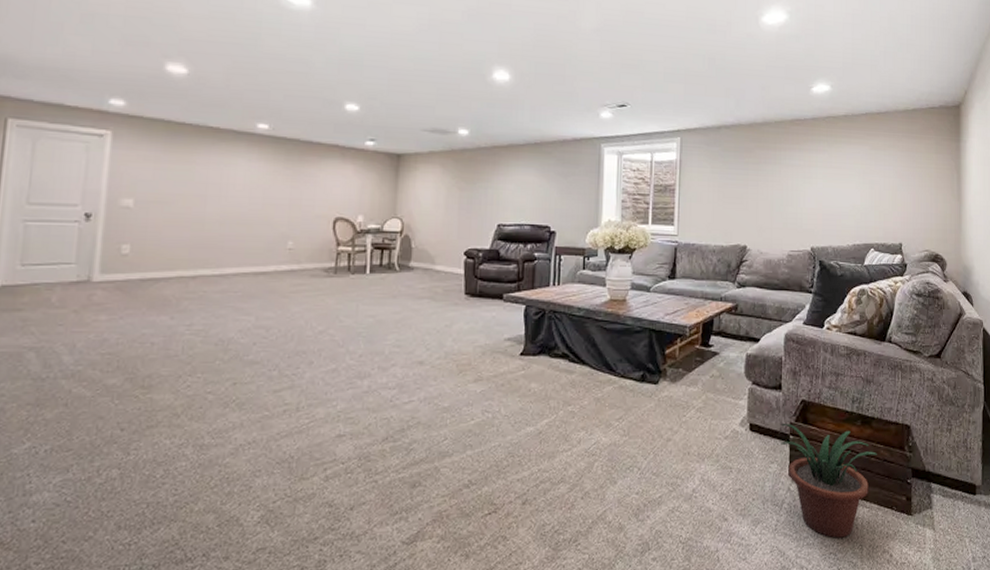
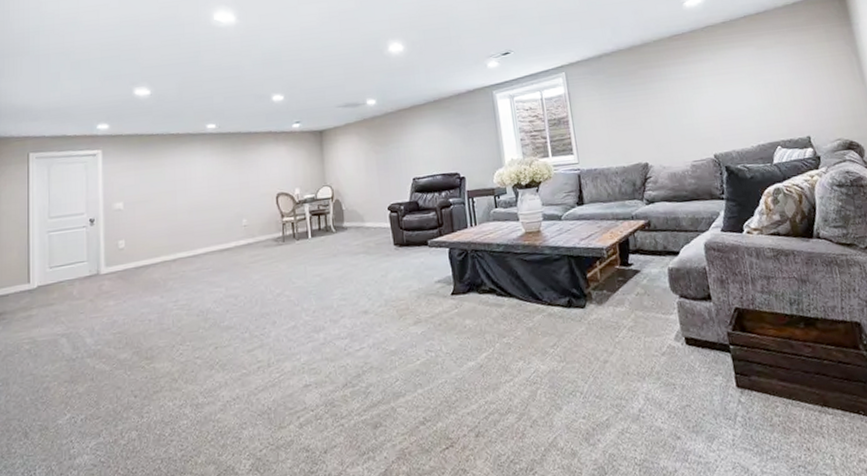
potted plant: present [780,424,877,538] -> none [718,334,829,450]

